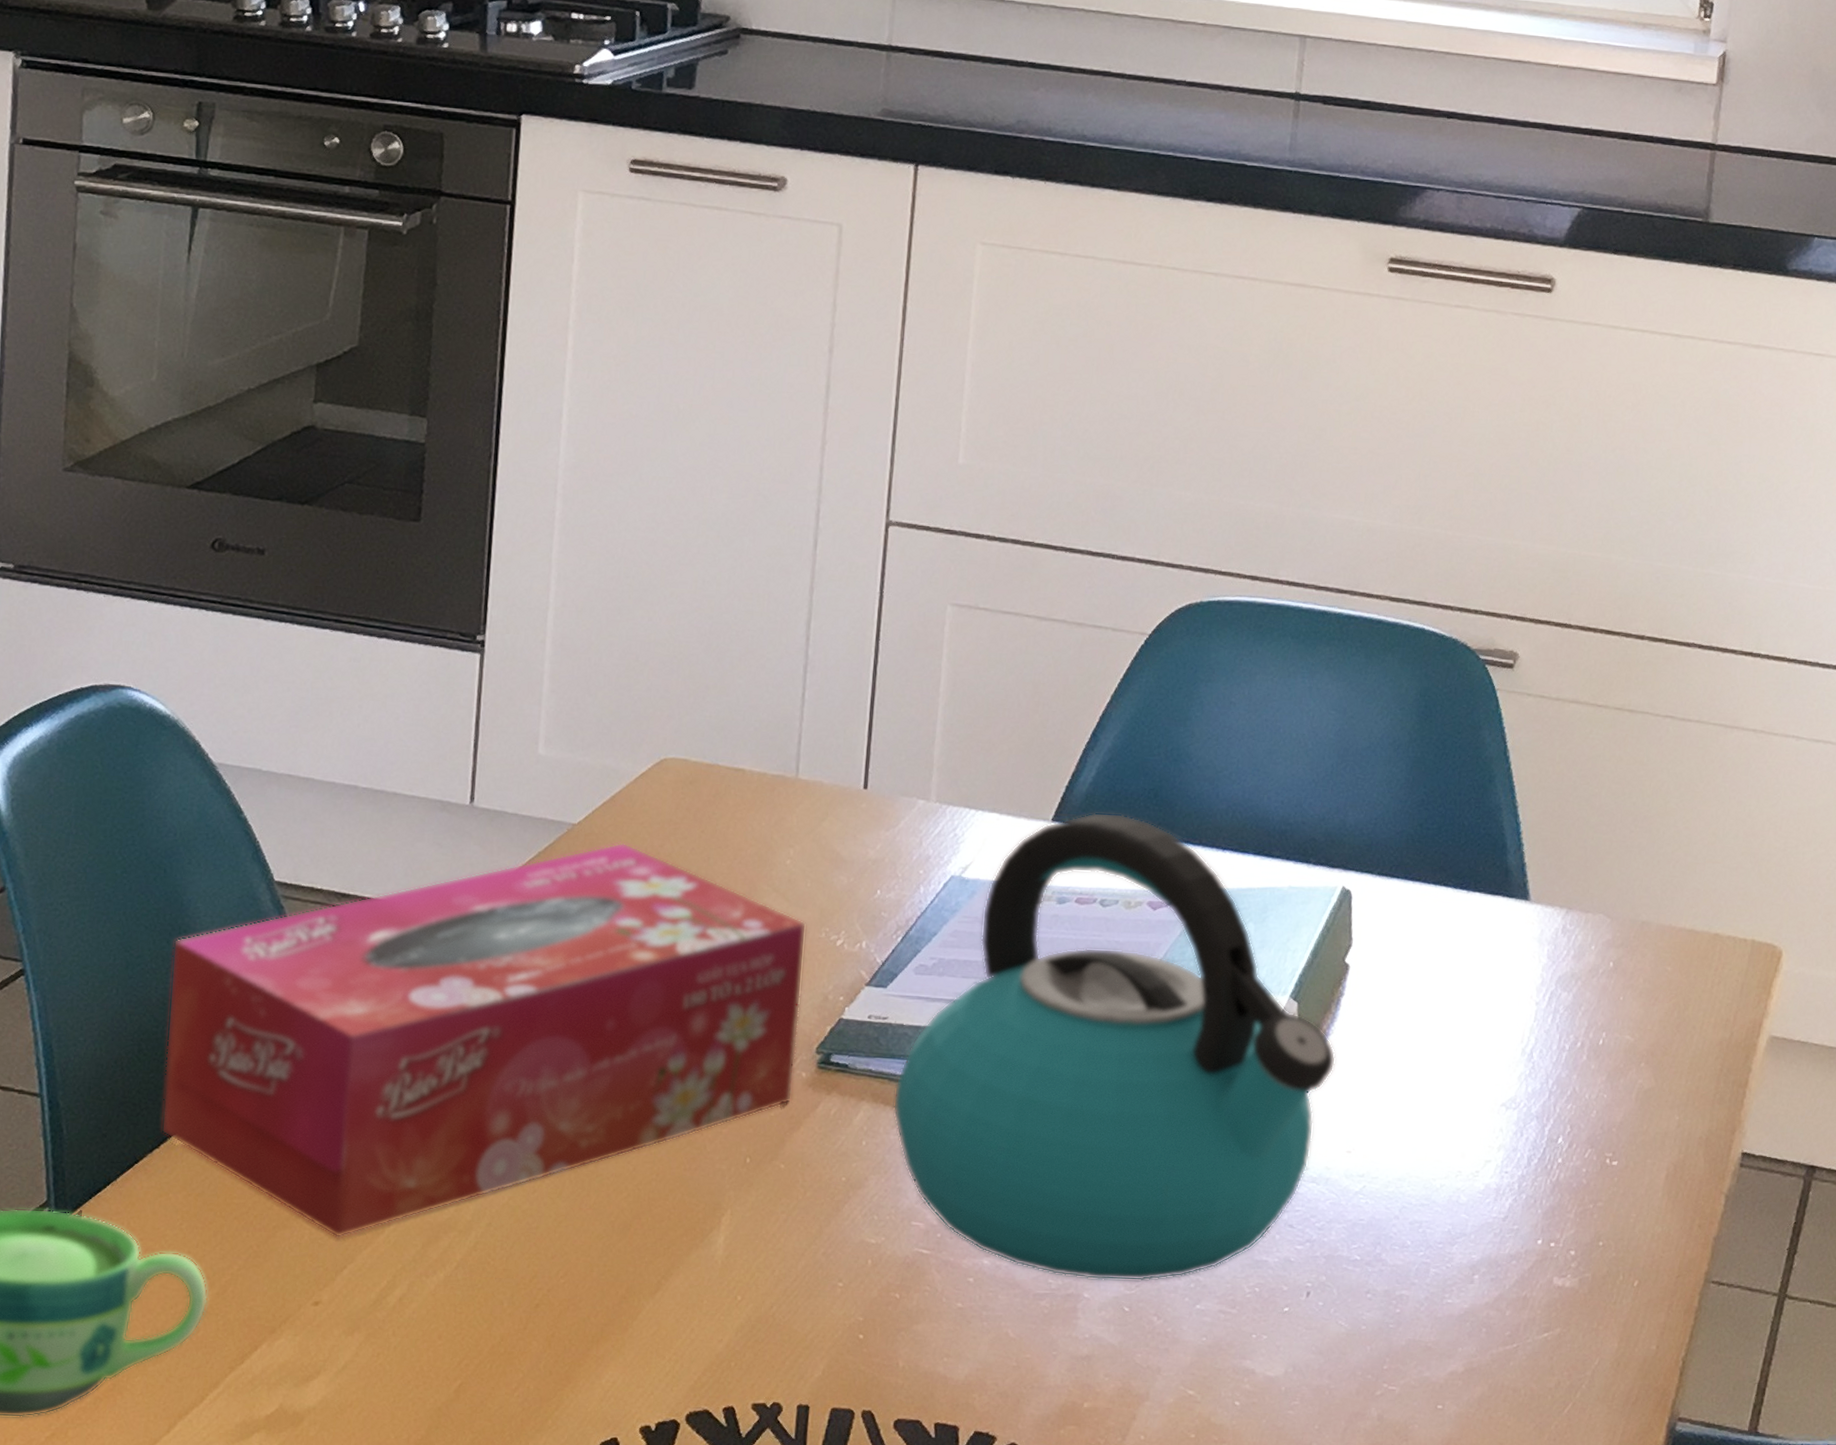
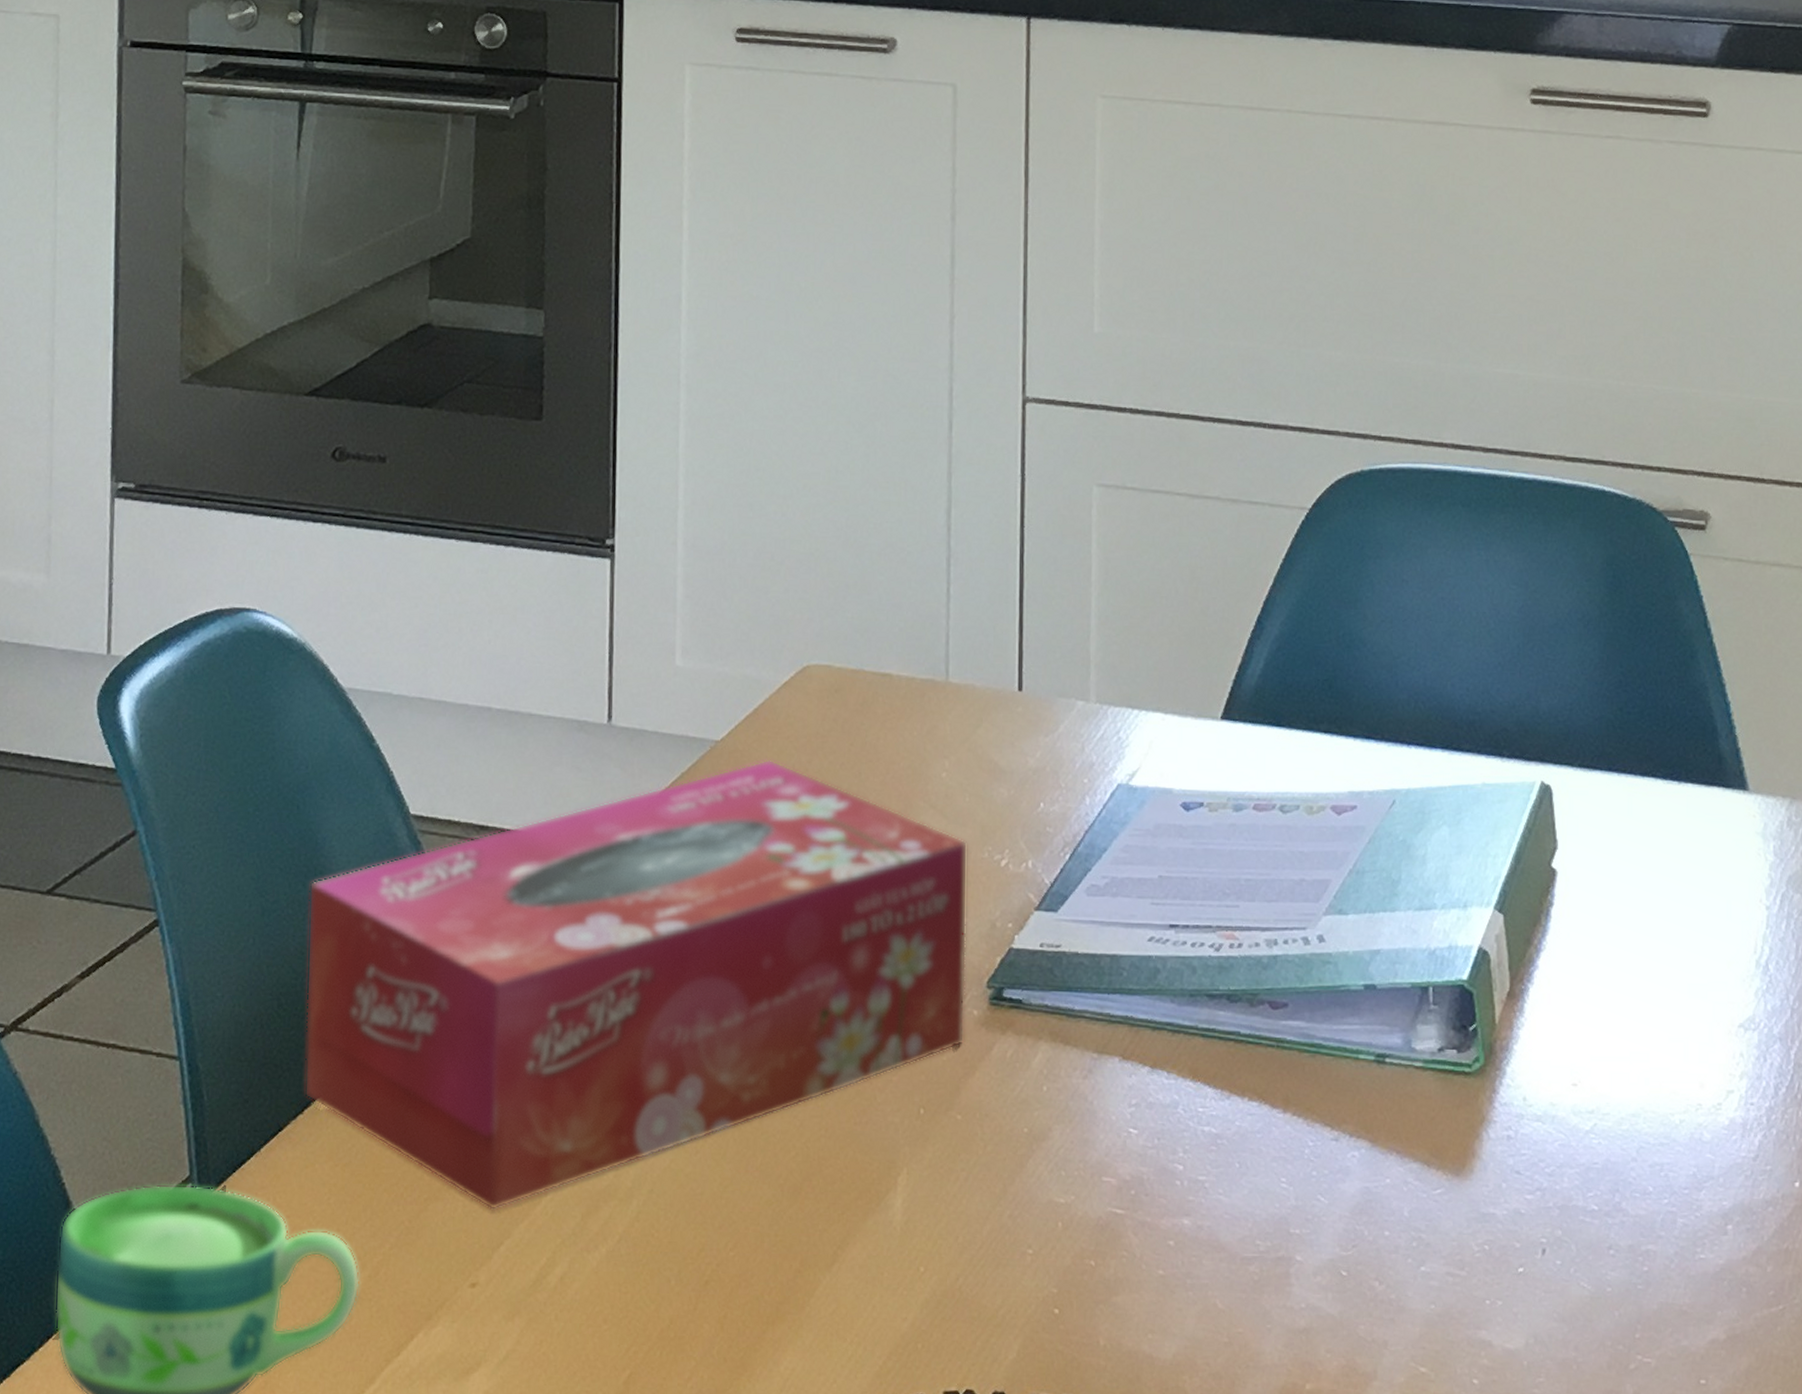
kettle: present [892,812,1337,1282] -> none [1073,707,1552,1241]

